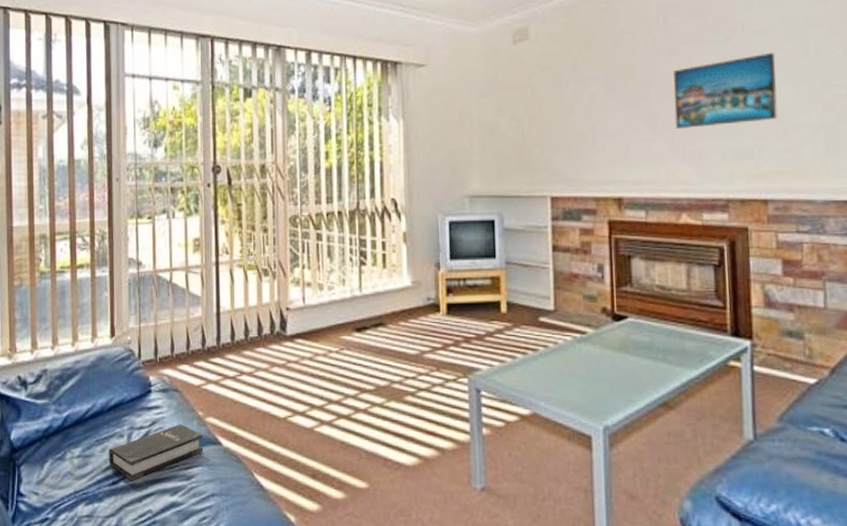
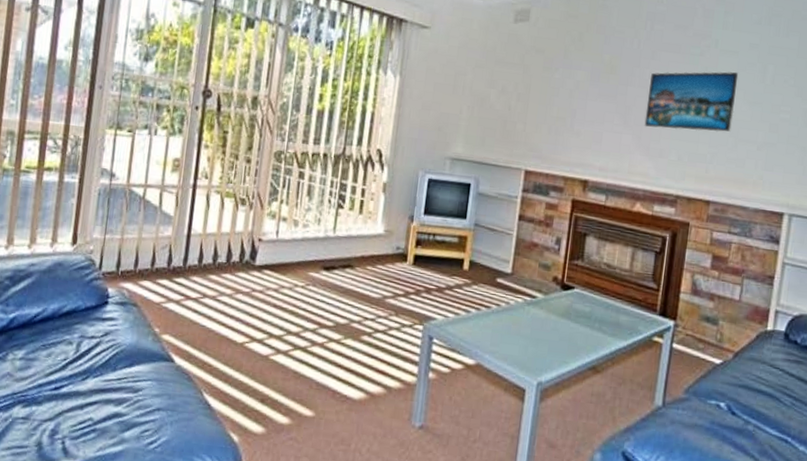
hardback book: present [109,424,204,481] -> none [53,338,157,389]

